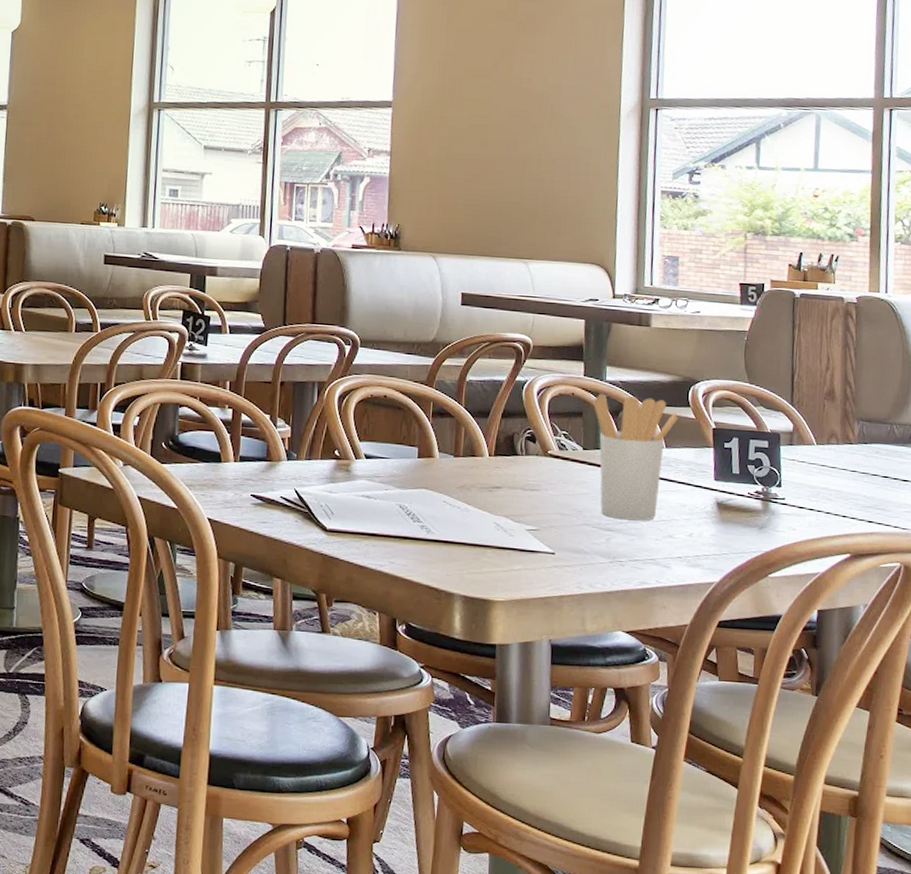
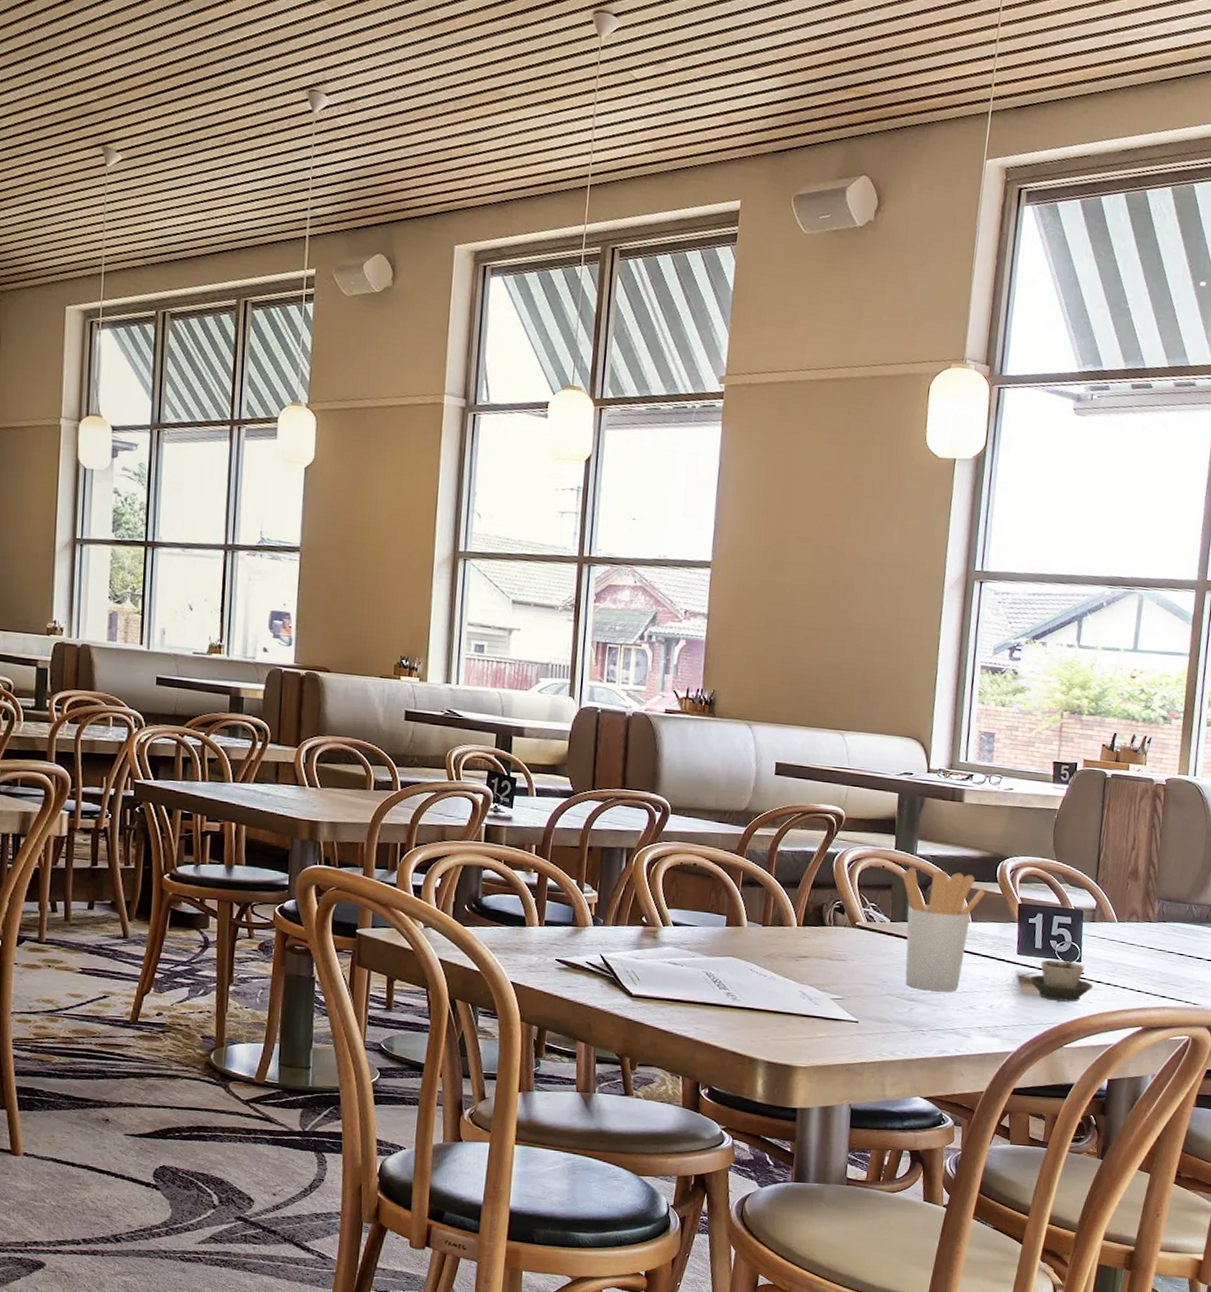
cup: none [728,485,795,529] -> present [1029,960,1093,1002]

